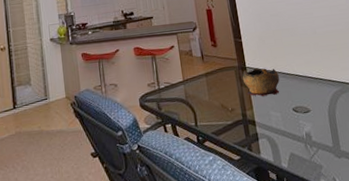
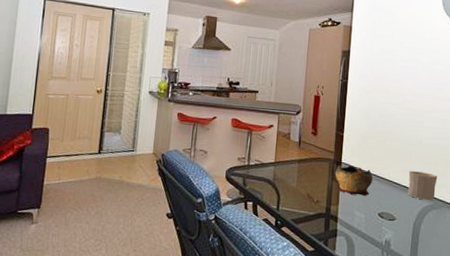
cup: none [311,59,342,87] -> present [408,171,438,201]

